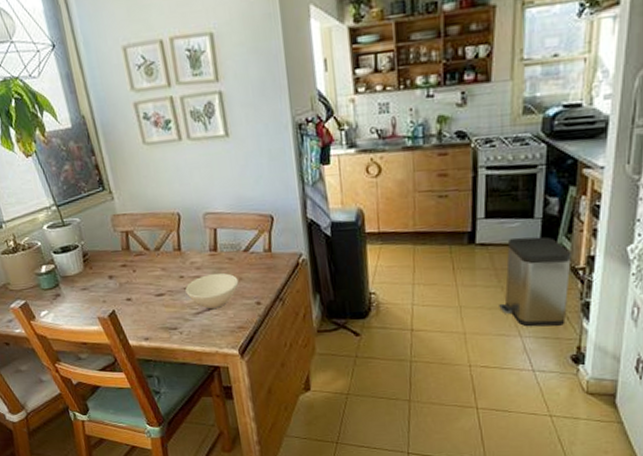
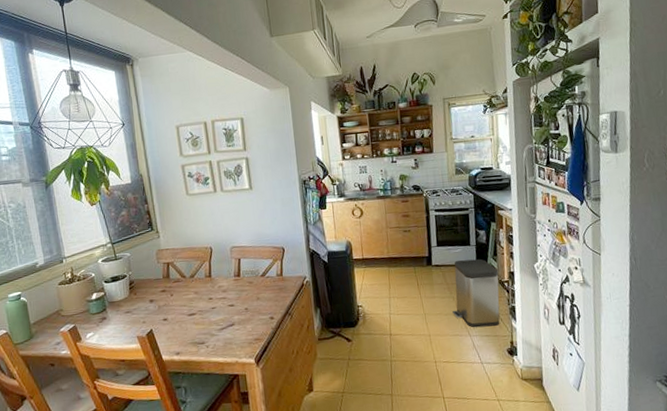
bowl: present [185,273,239,309] -> none [213,294,257,325]

